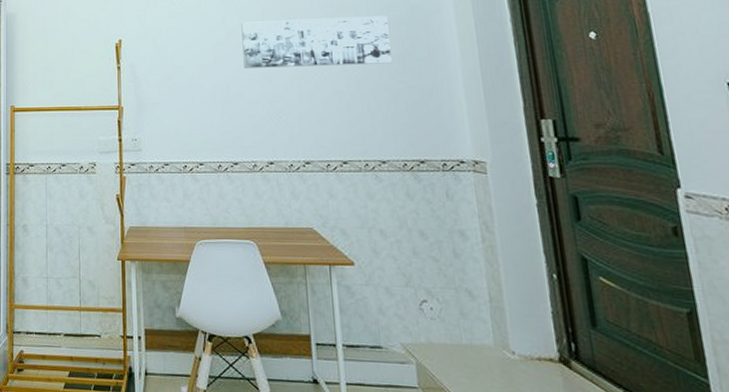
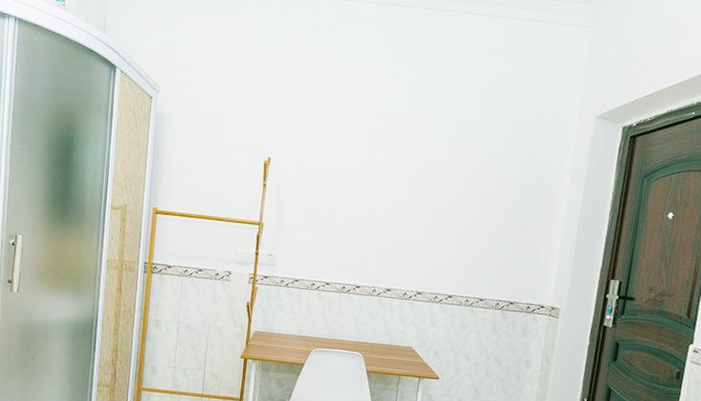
wall art: present [241,15,392,68] -> none [381,159,514,216]

